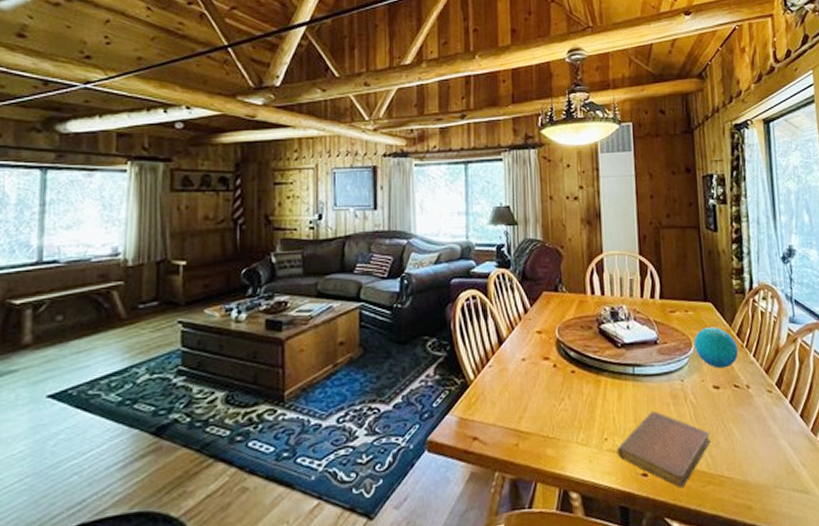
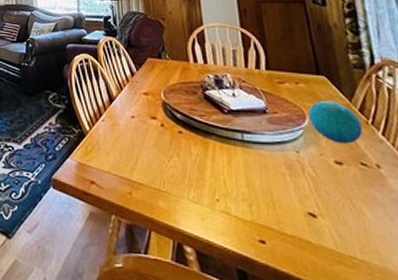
notebook: present [617,410,710,487] -> none [230,178,336,262]

